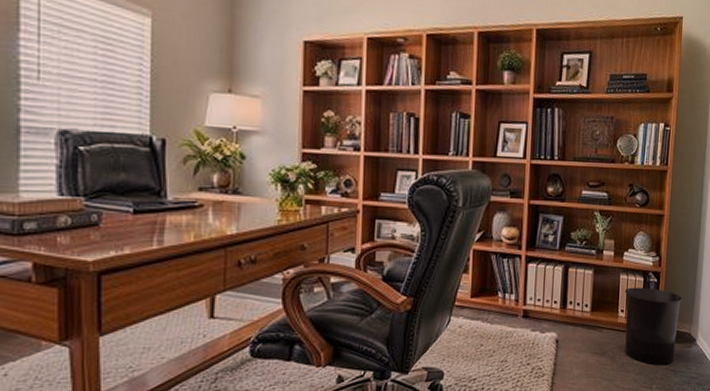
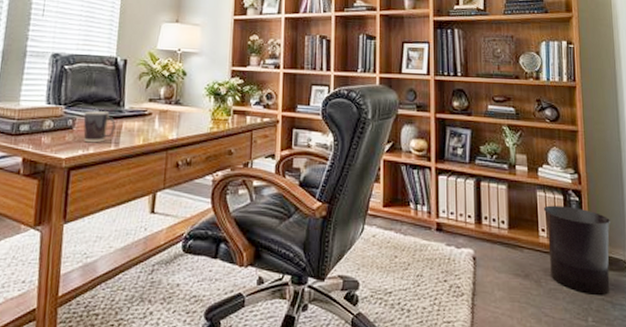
mug: none [112,203,157,242] -> present [83,111,116,143]

